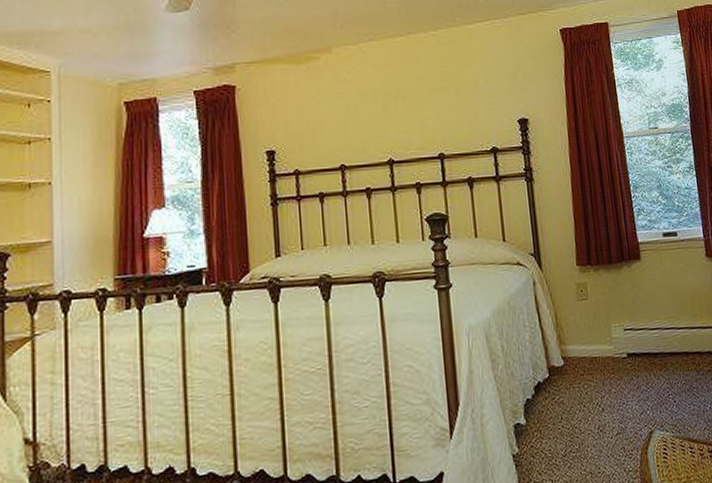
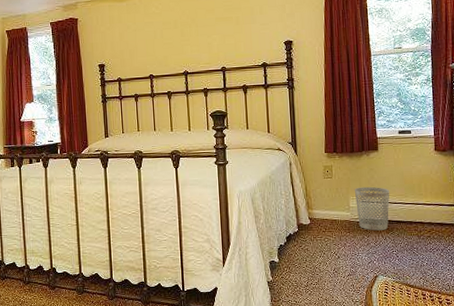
wastebasket: none [615,308,661,369] -> present [354,186,390,231]

